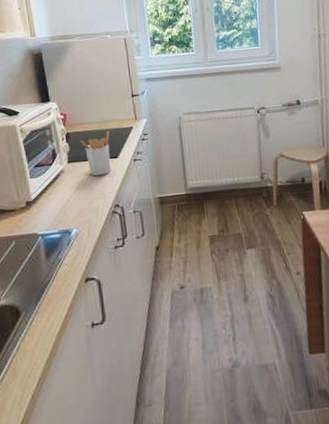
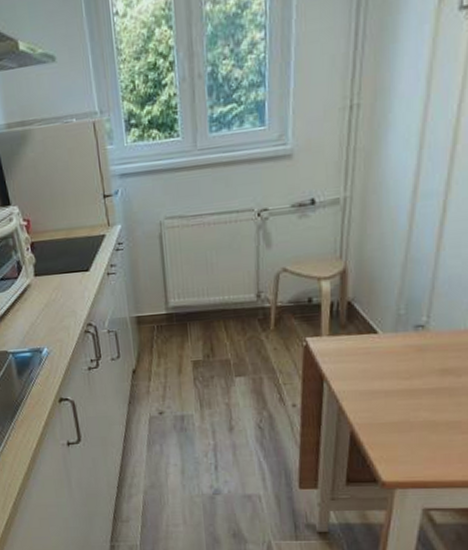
utensil holder: present [79,130,111,177] -> none [46,239,81,292]

